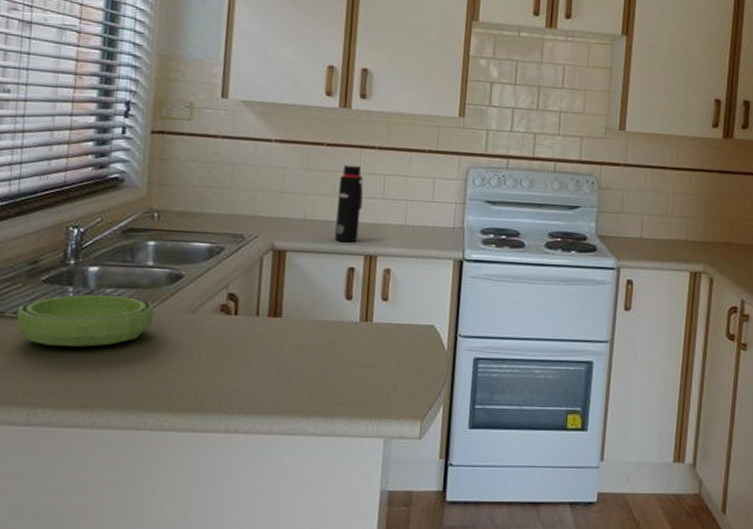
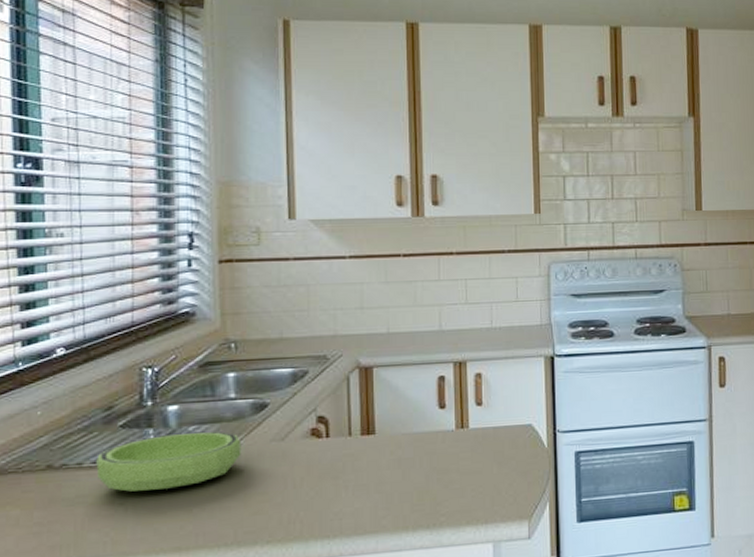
water bottle: present [334,164,364,243] -> none [419,273,446,352]

